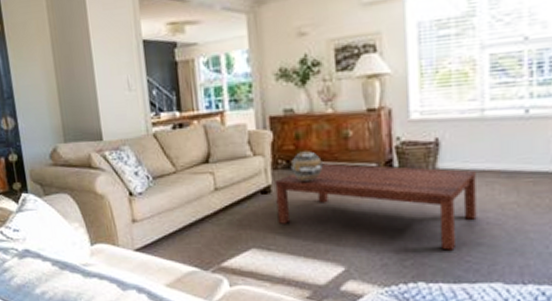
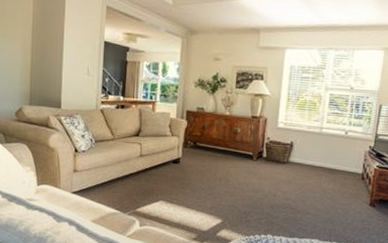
coffee table: present [275,163,477,250] -> none [181,148,312,216]
decorative sphere: present [290,151,323,183] -> none [196,138,218,160]

